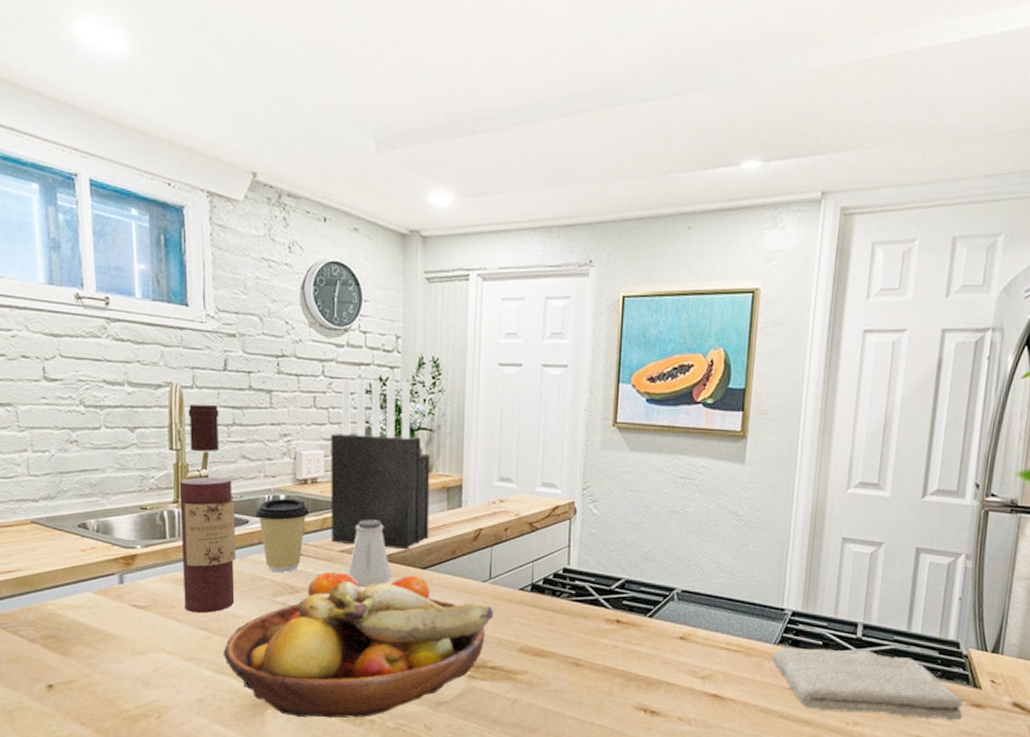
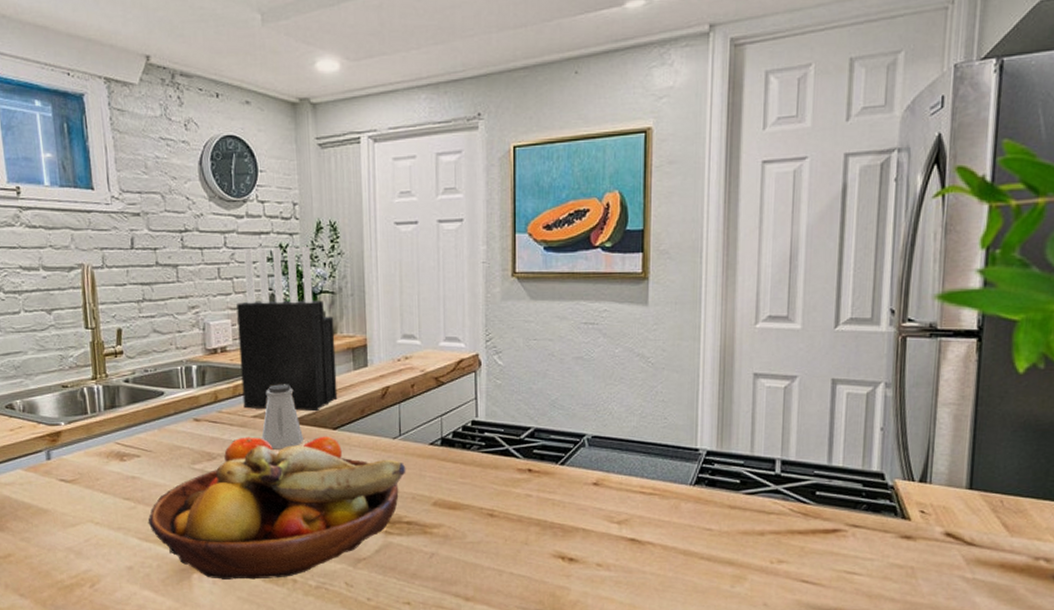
wine bottle: present [179,403,235,614] -> none [96,282,156,484]
coffee cup: present [254,498,310,572] -> none [168,368,222,440]
washcloth: present [771,647,963,720] -> none [688,486,892,553]

